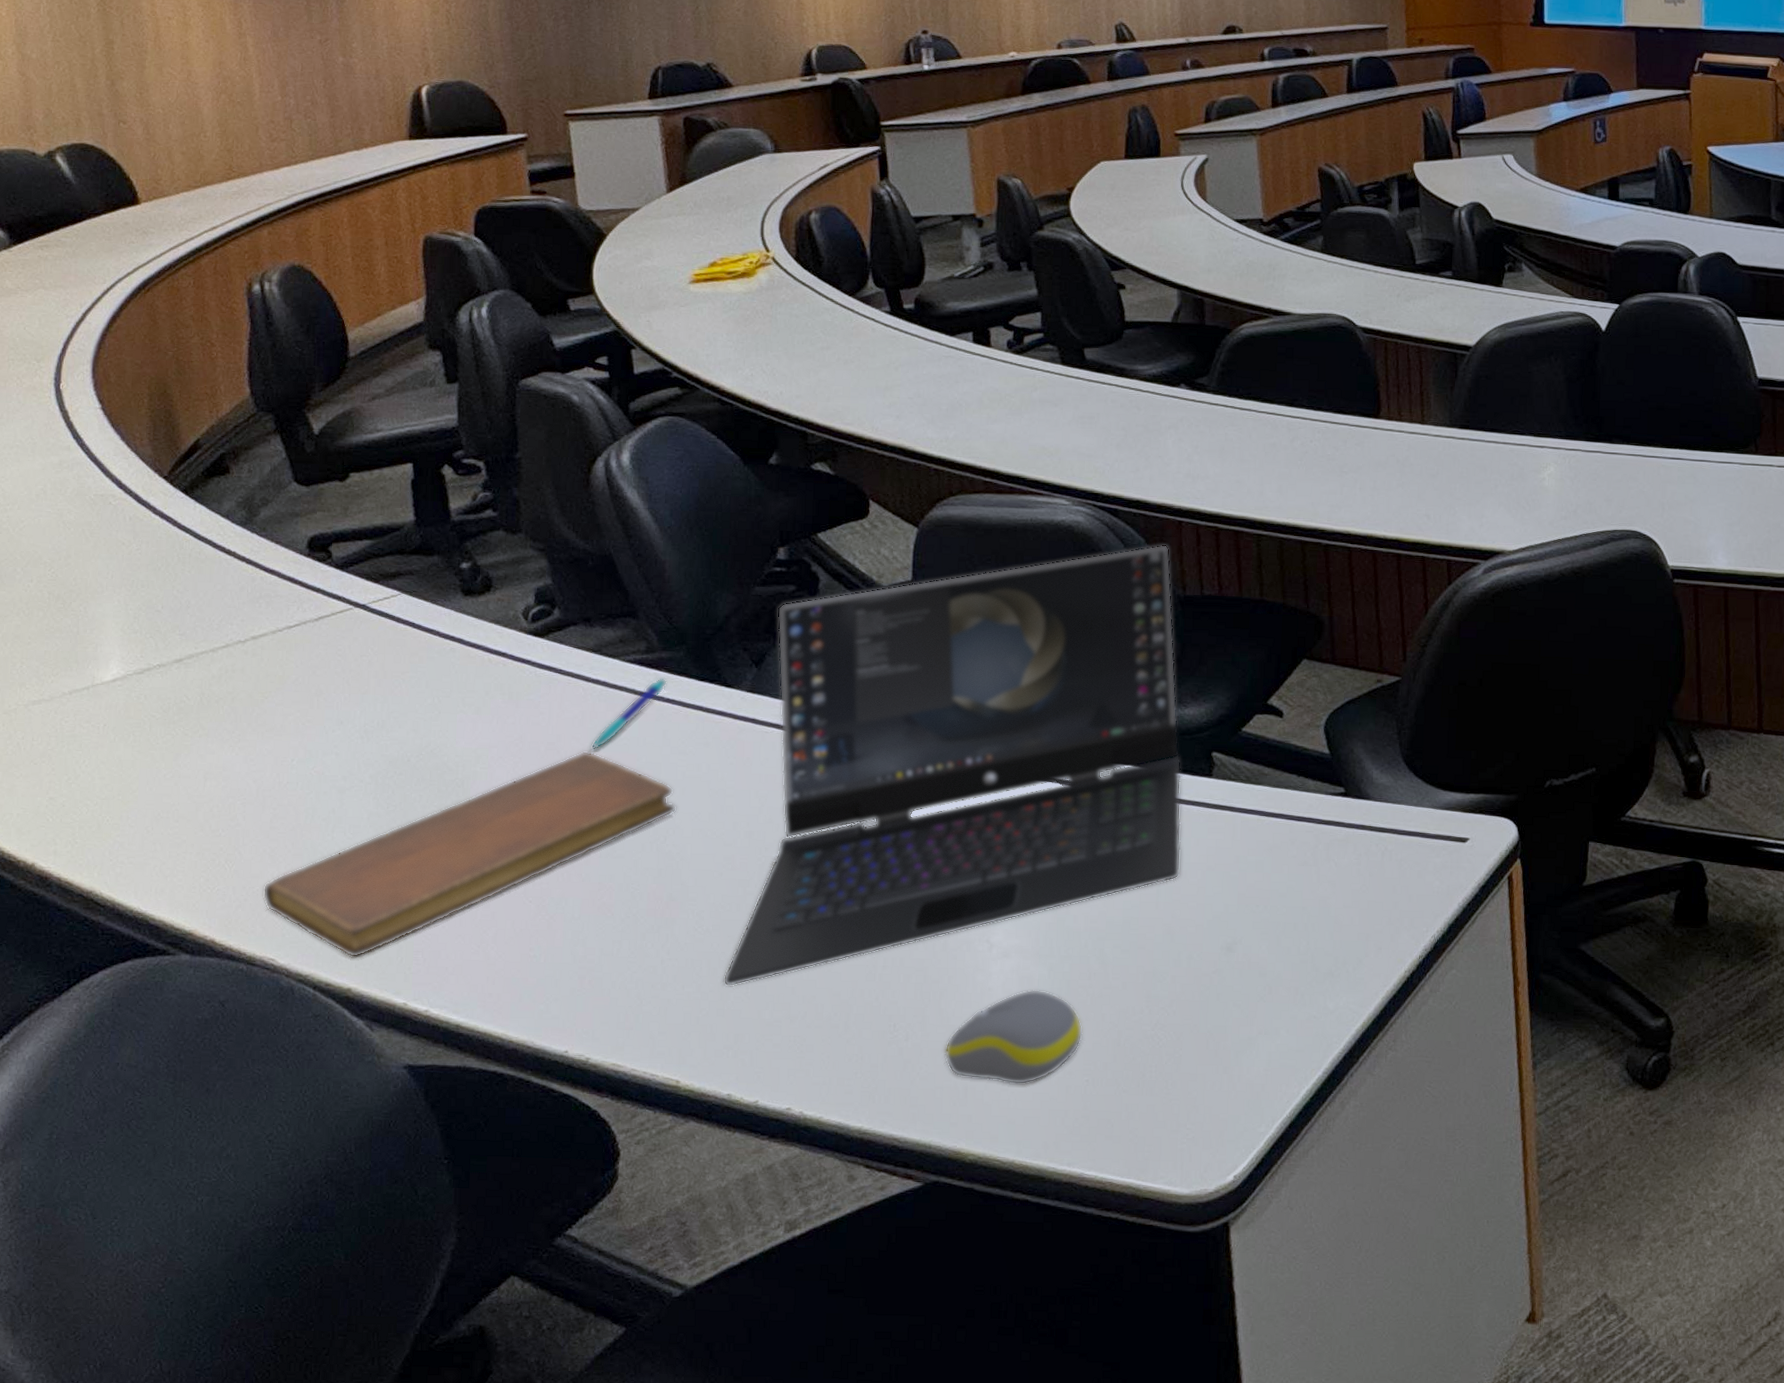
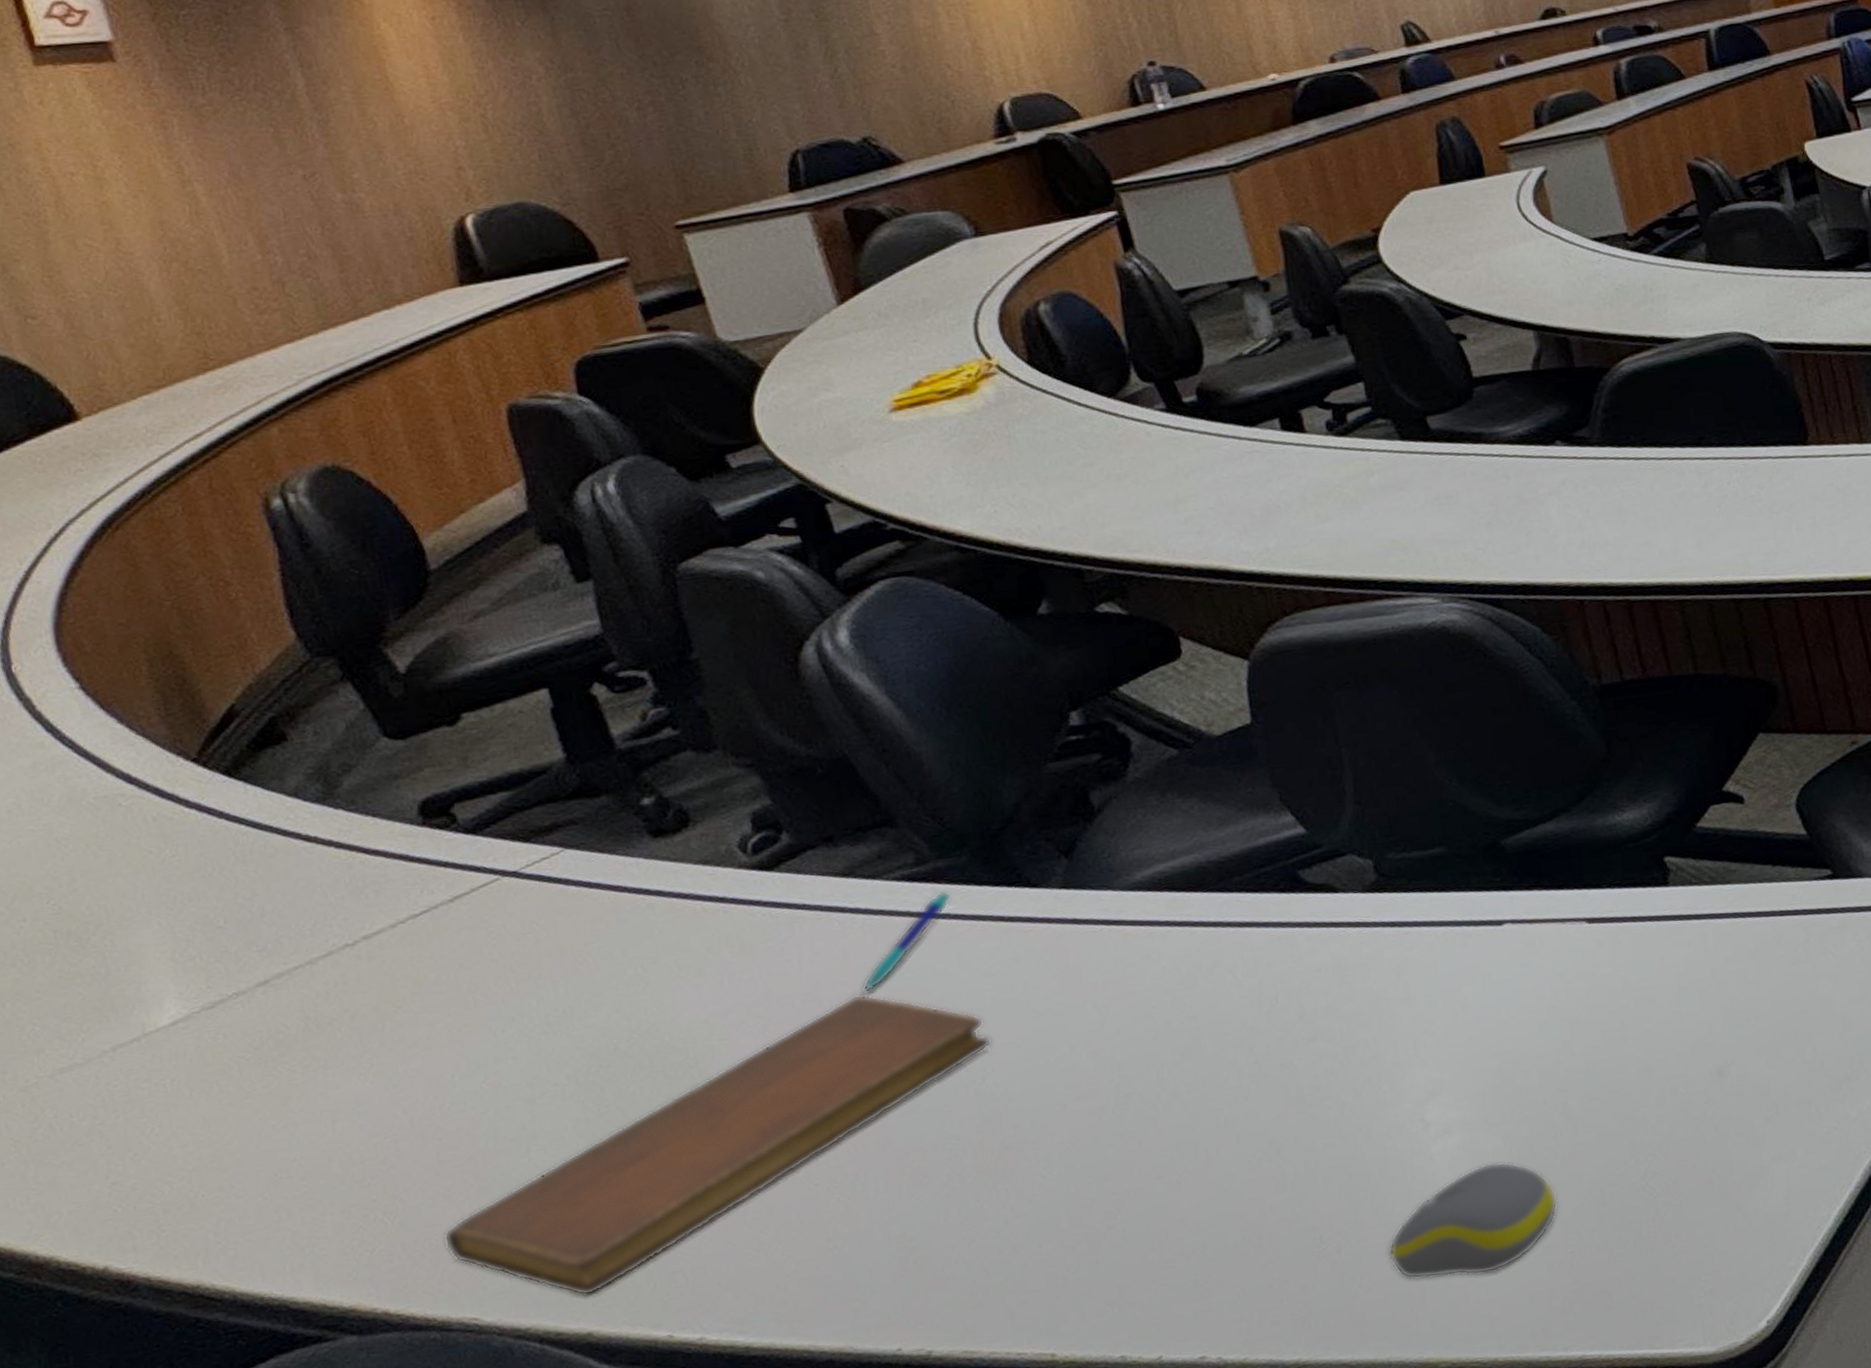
laptop: present [723,544,1182,987] -> none [1081,630,1648,1235]

